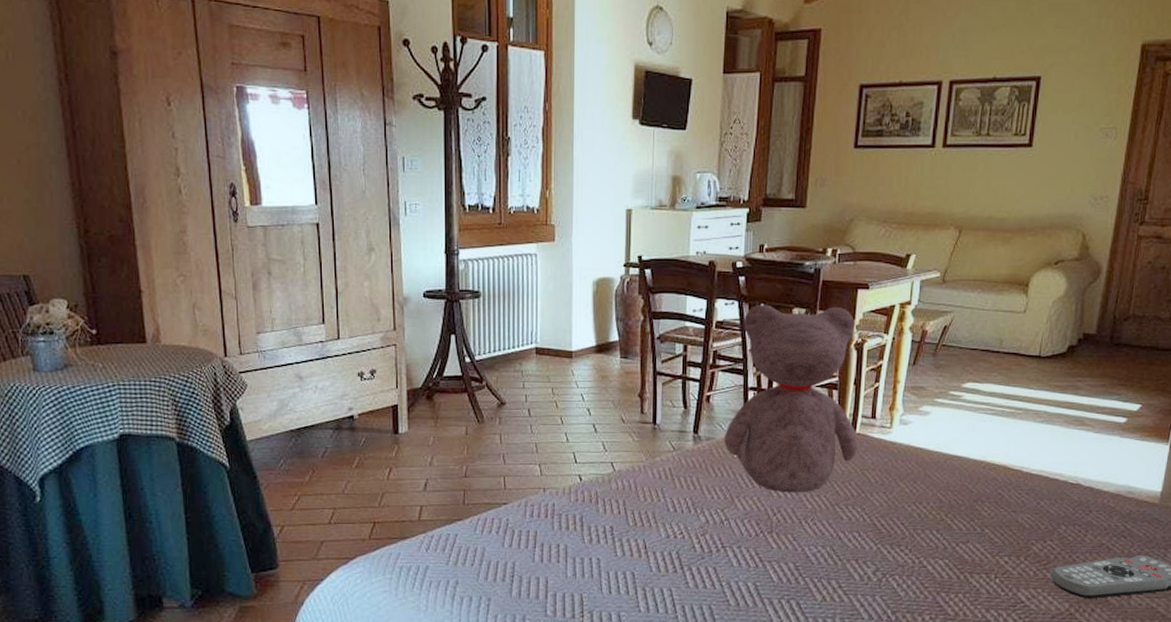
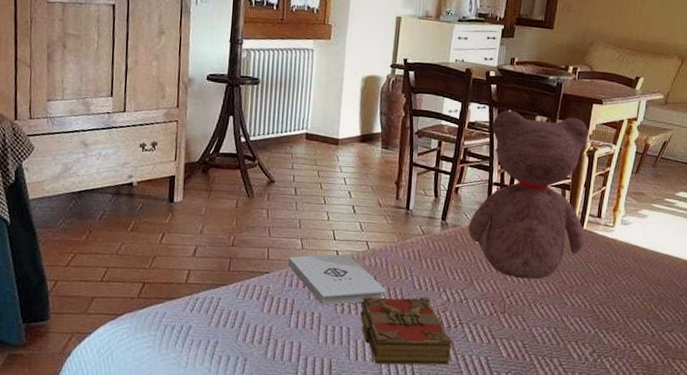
notepad: none [526,479,637,536] -> present [287,254,386,306]
book: none [610,520,716,598] -> present [360,295,453,366]

